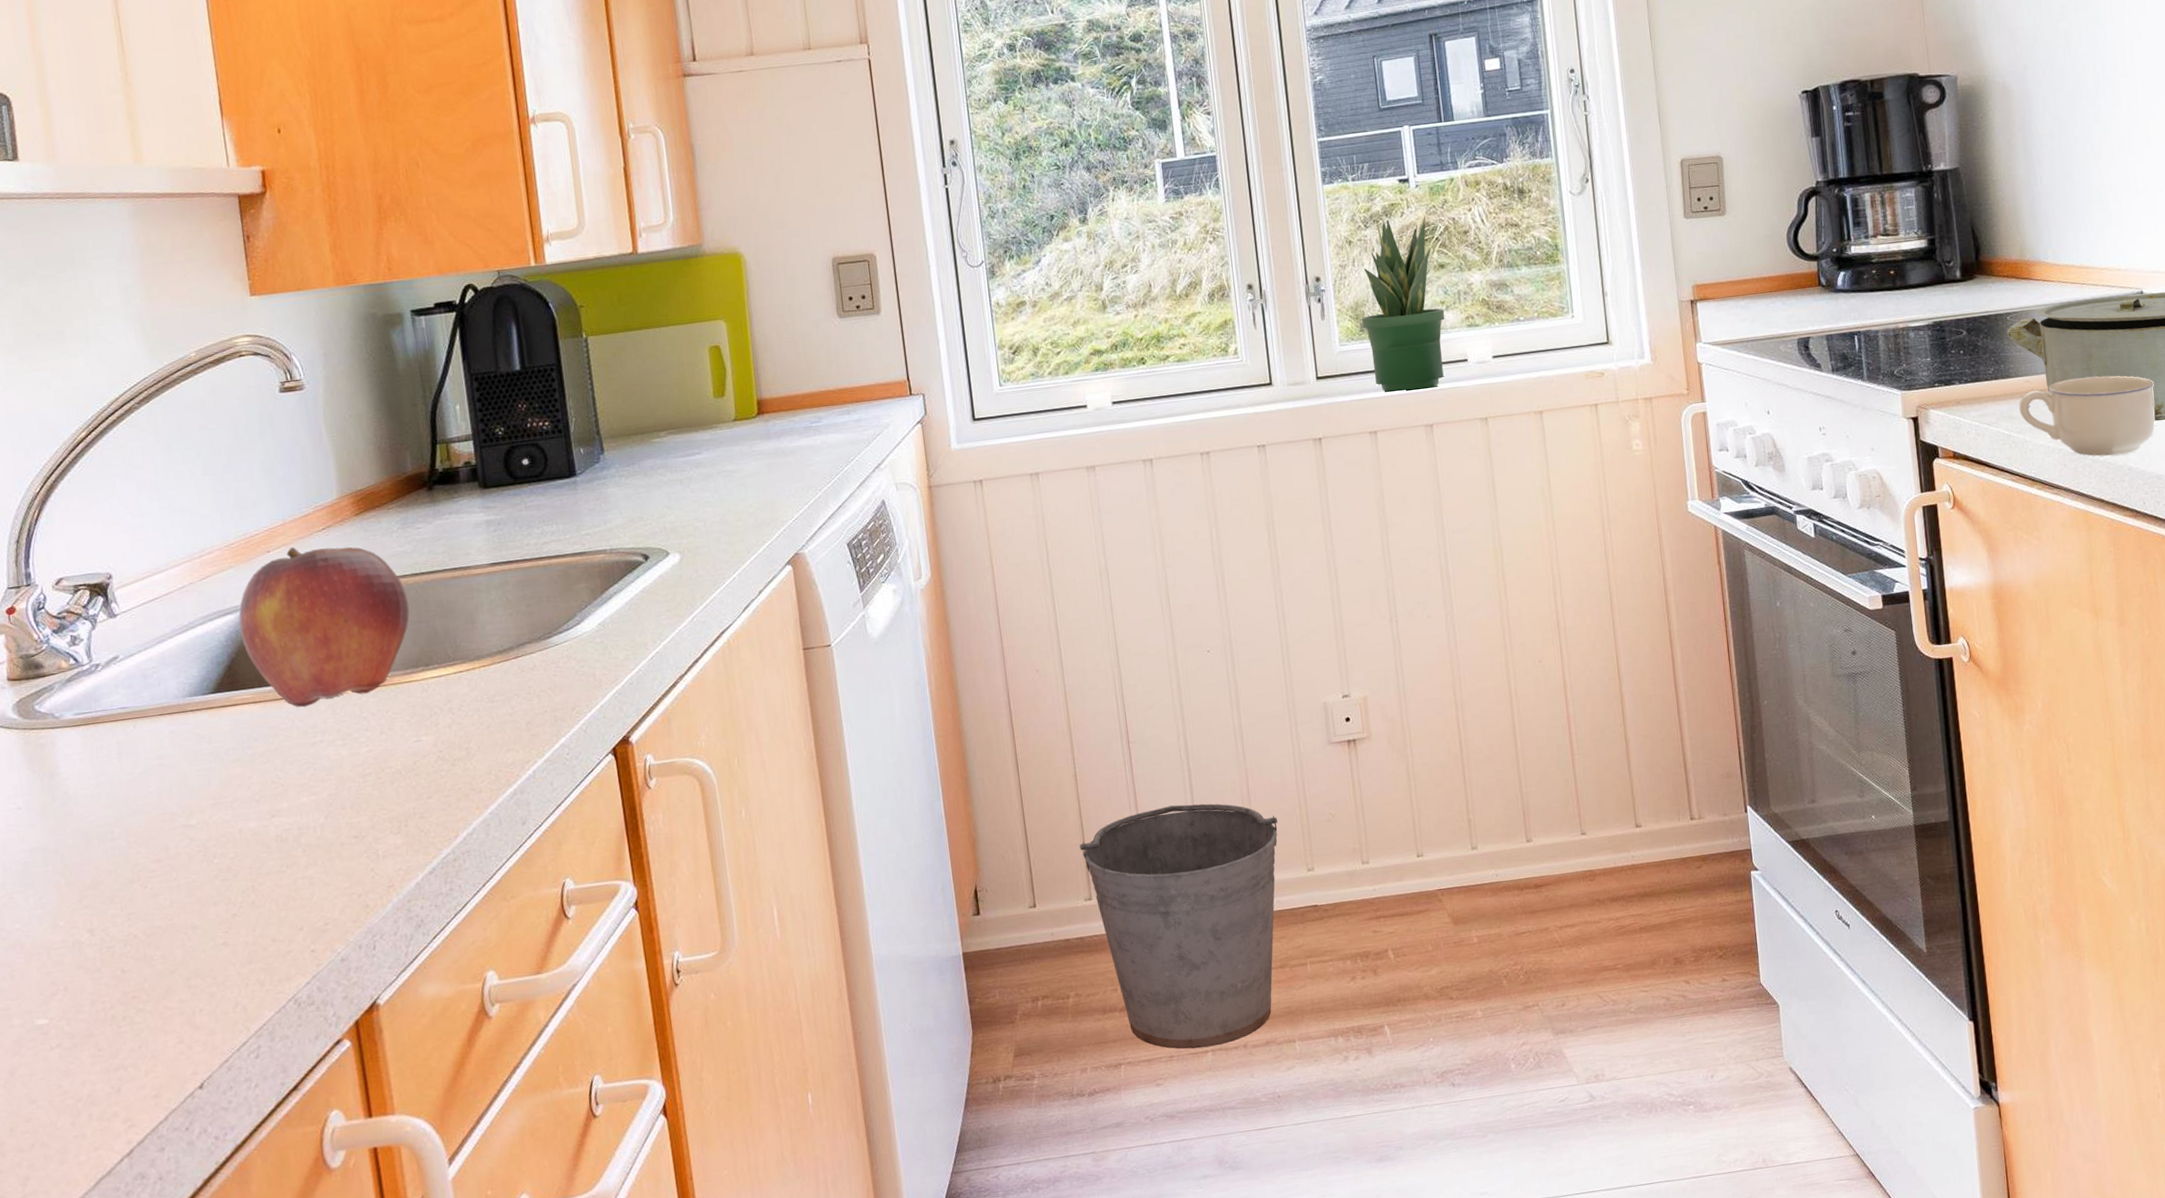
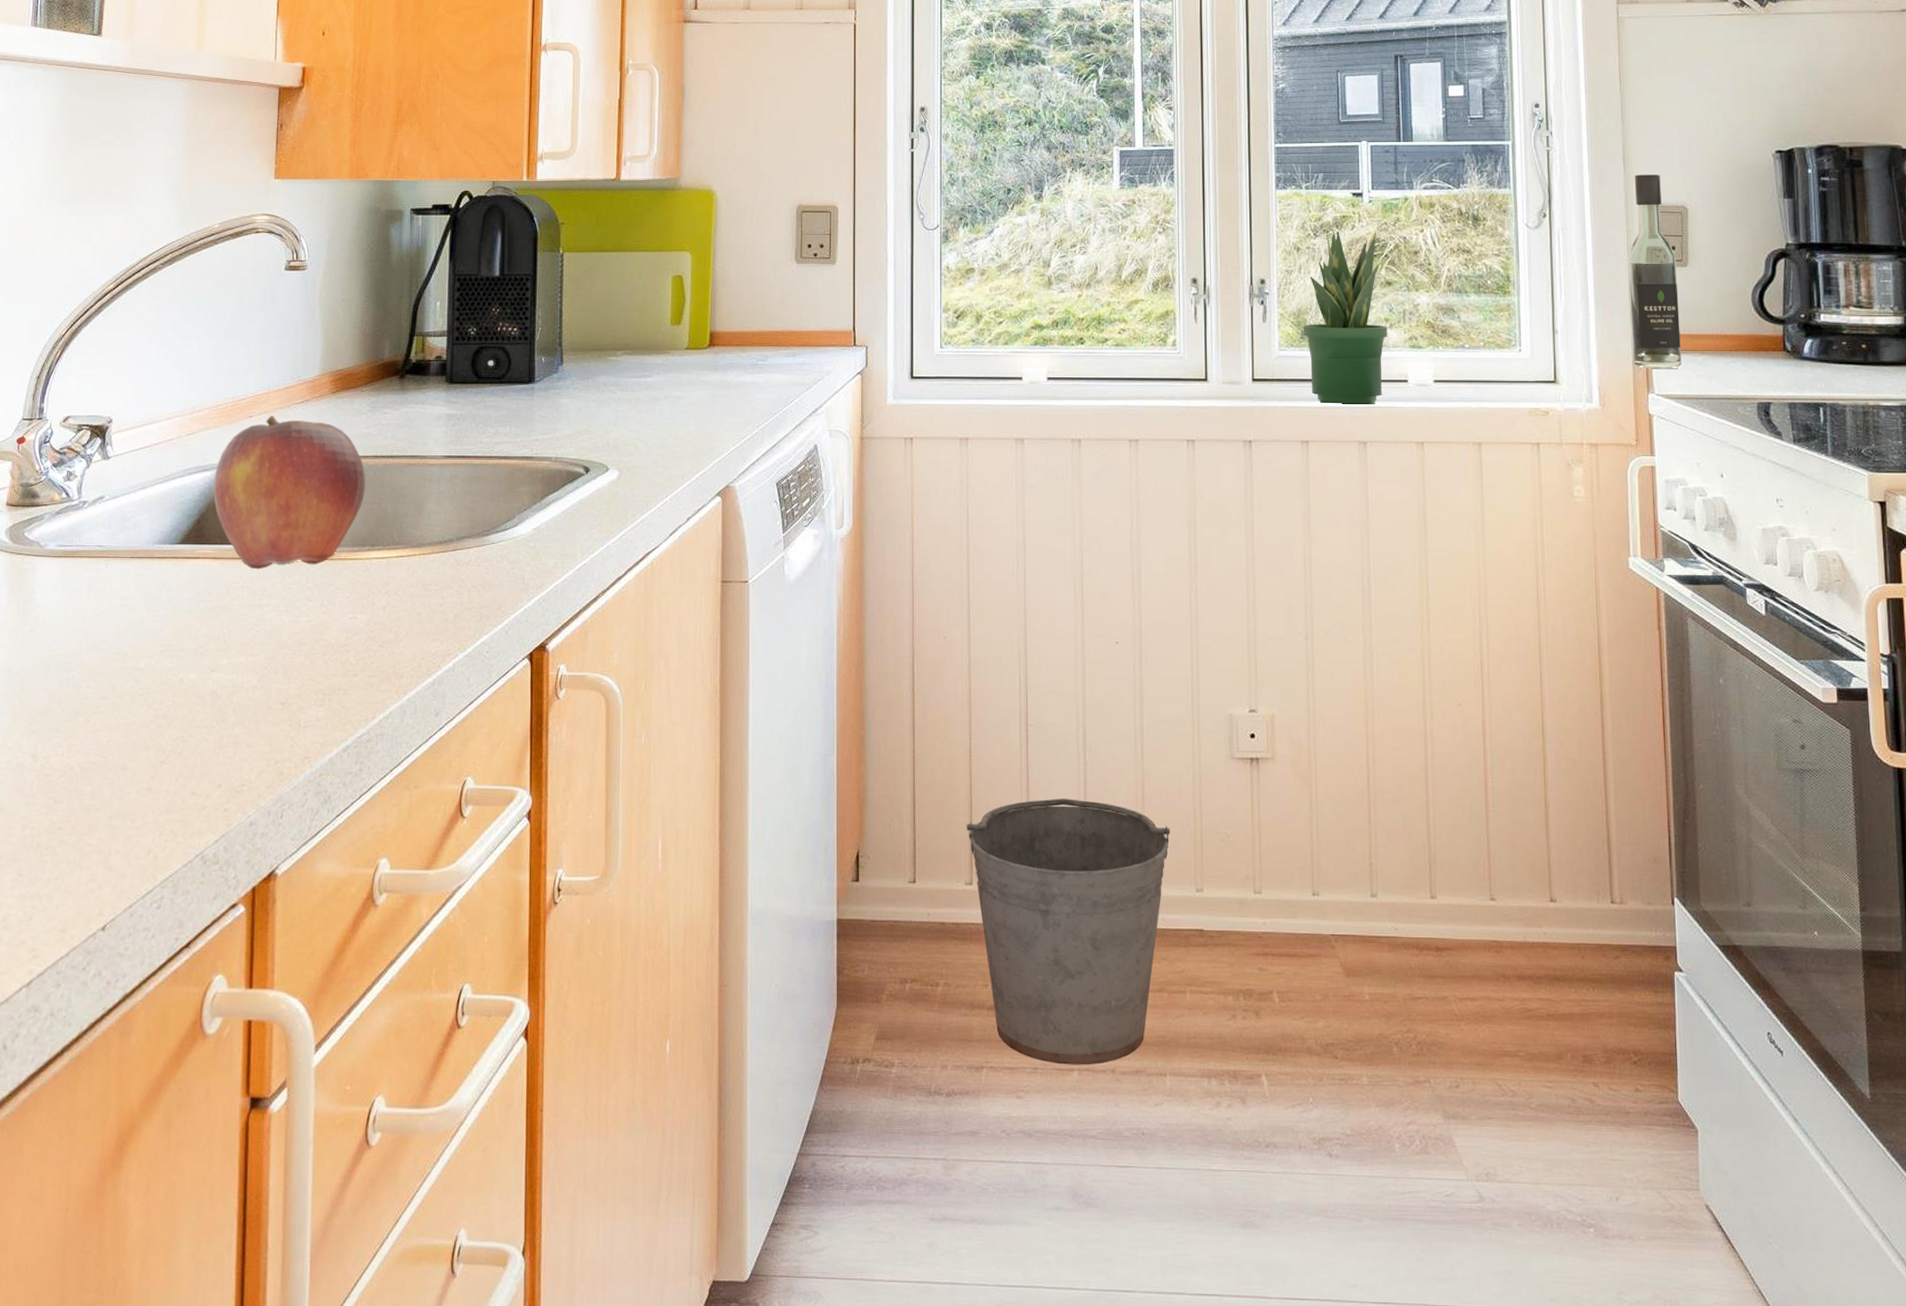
bottle: none [1669,127,1726,319] -> present [1628,174,1682,369]

